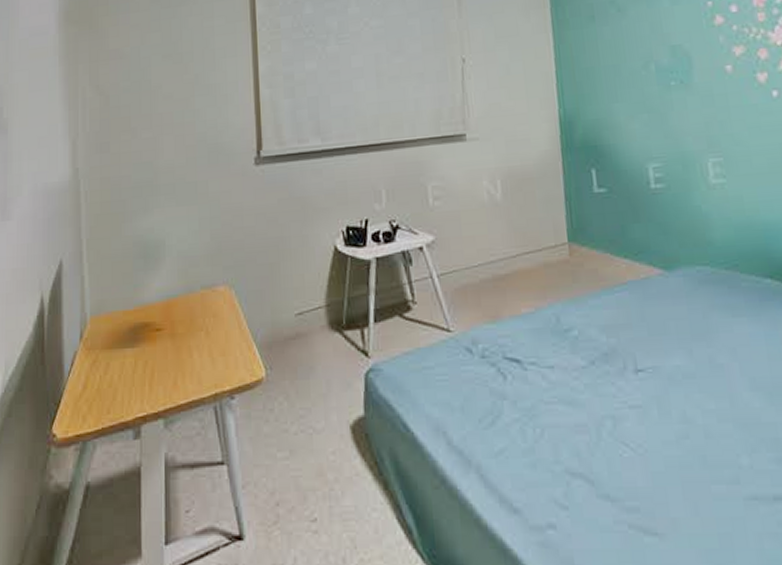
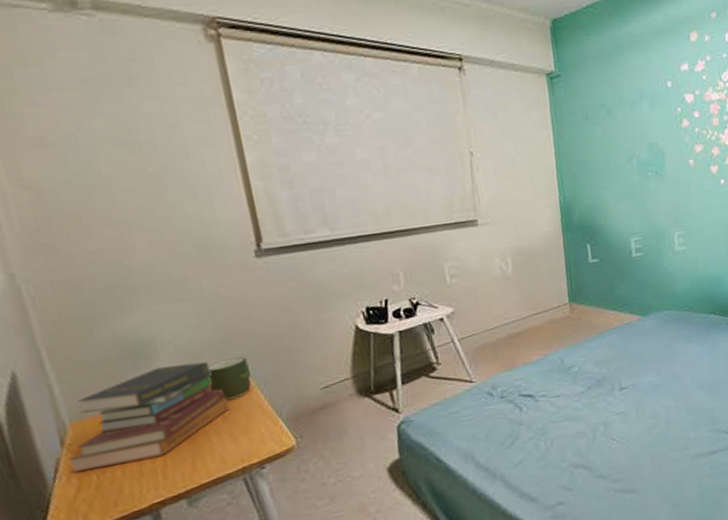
books: none [82,269,213,370] -> present [67,361,230,474]
mug: none [199,268,235,315] -> present [208,357,252,401]

